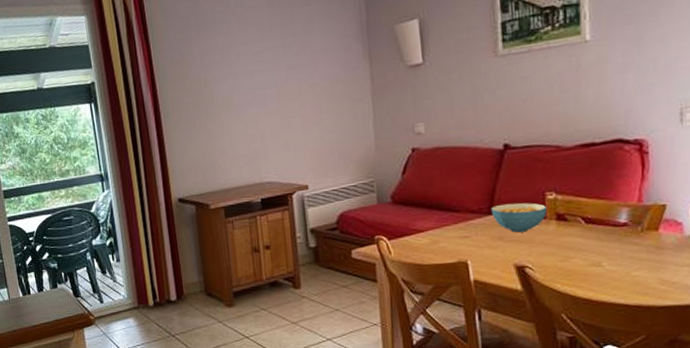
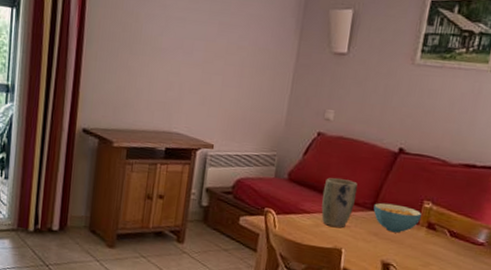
plant pot: none [432,189,470,241] -> present [321,177,358,228]

